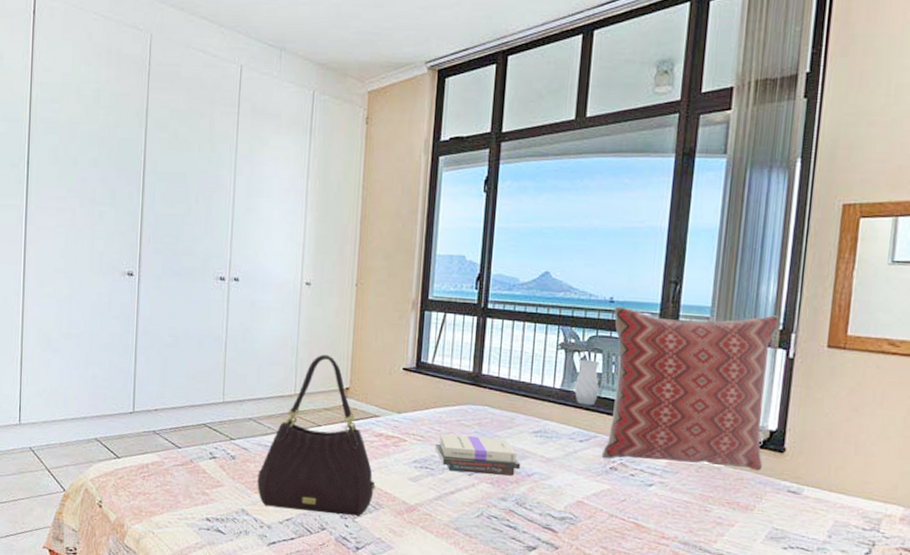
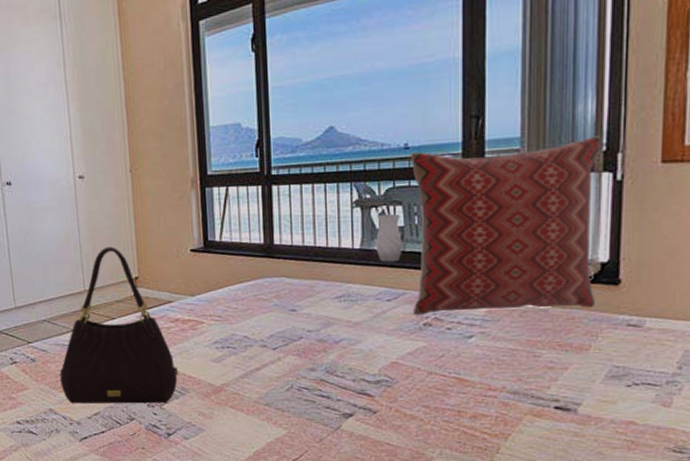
books: present [435,434,521,476] -> none [234,307,327,348]

